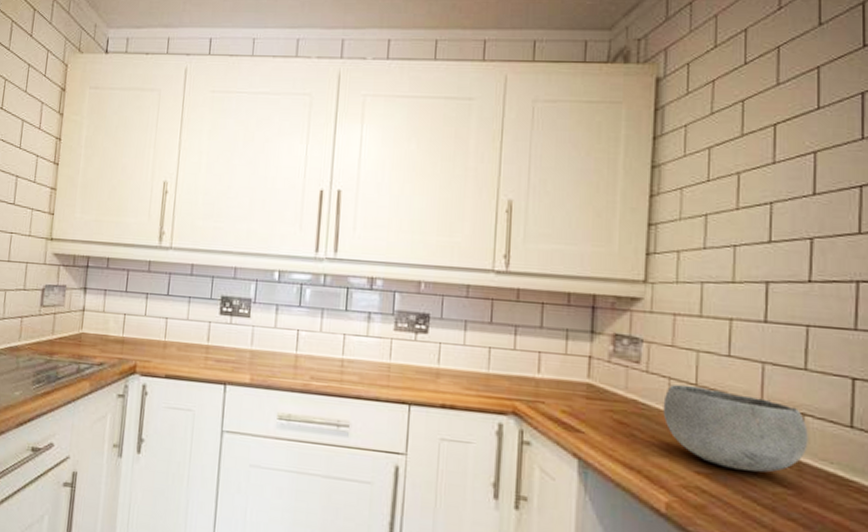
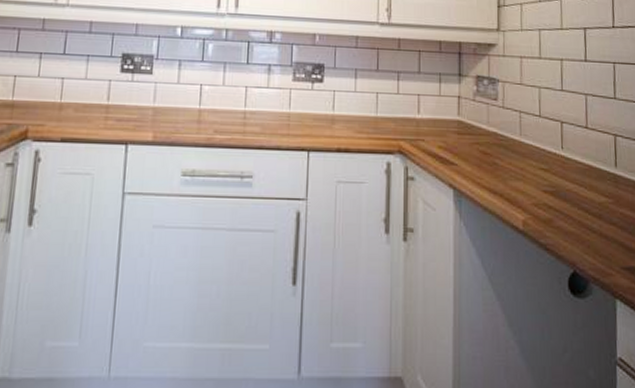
bowl: present [663,384,808,473] -> none [516,116,621,187]

